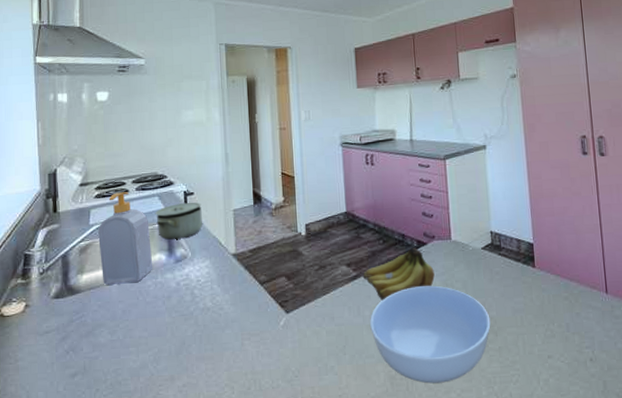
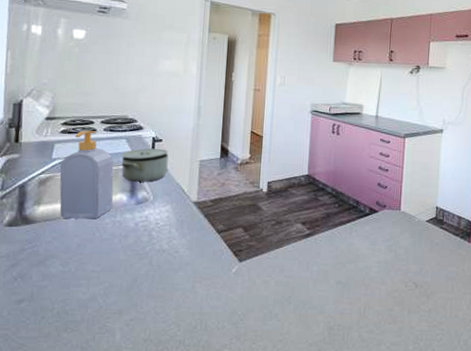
fruit: present [361,248,435,301] -> none [314,214,381,259]
bowl: present [370,285,491,384] -> none [316,249,425,336]

